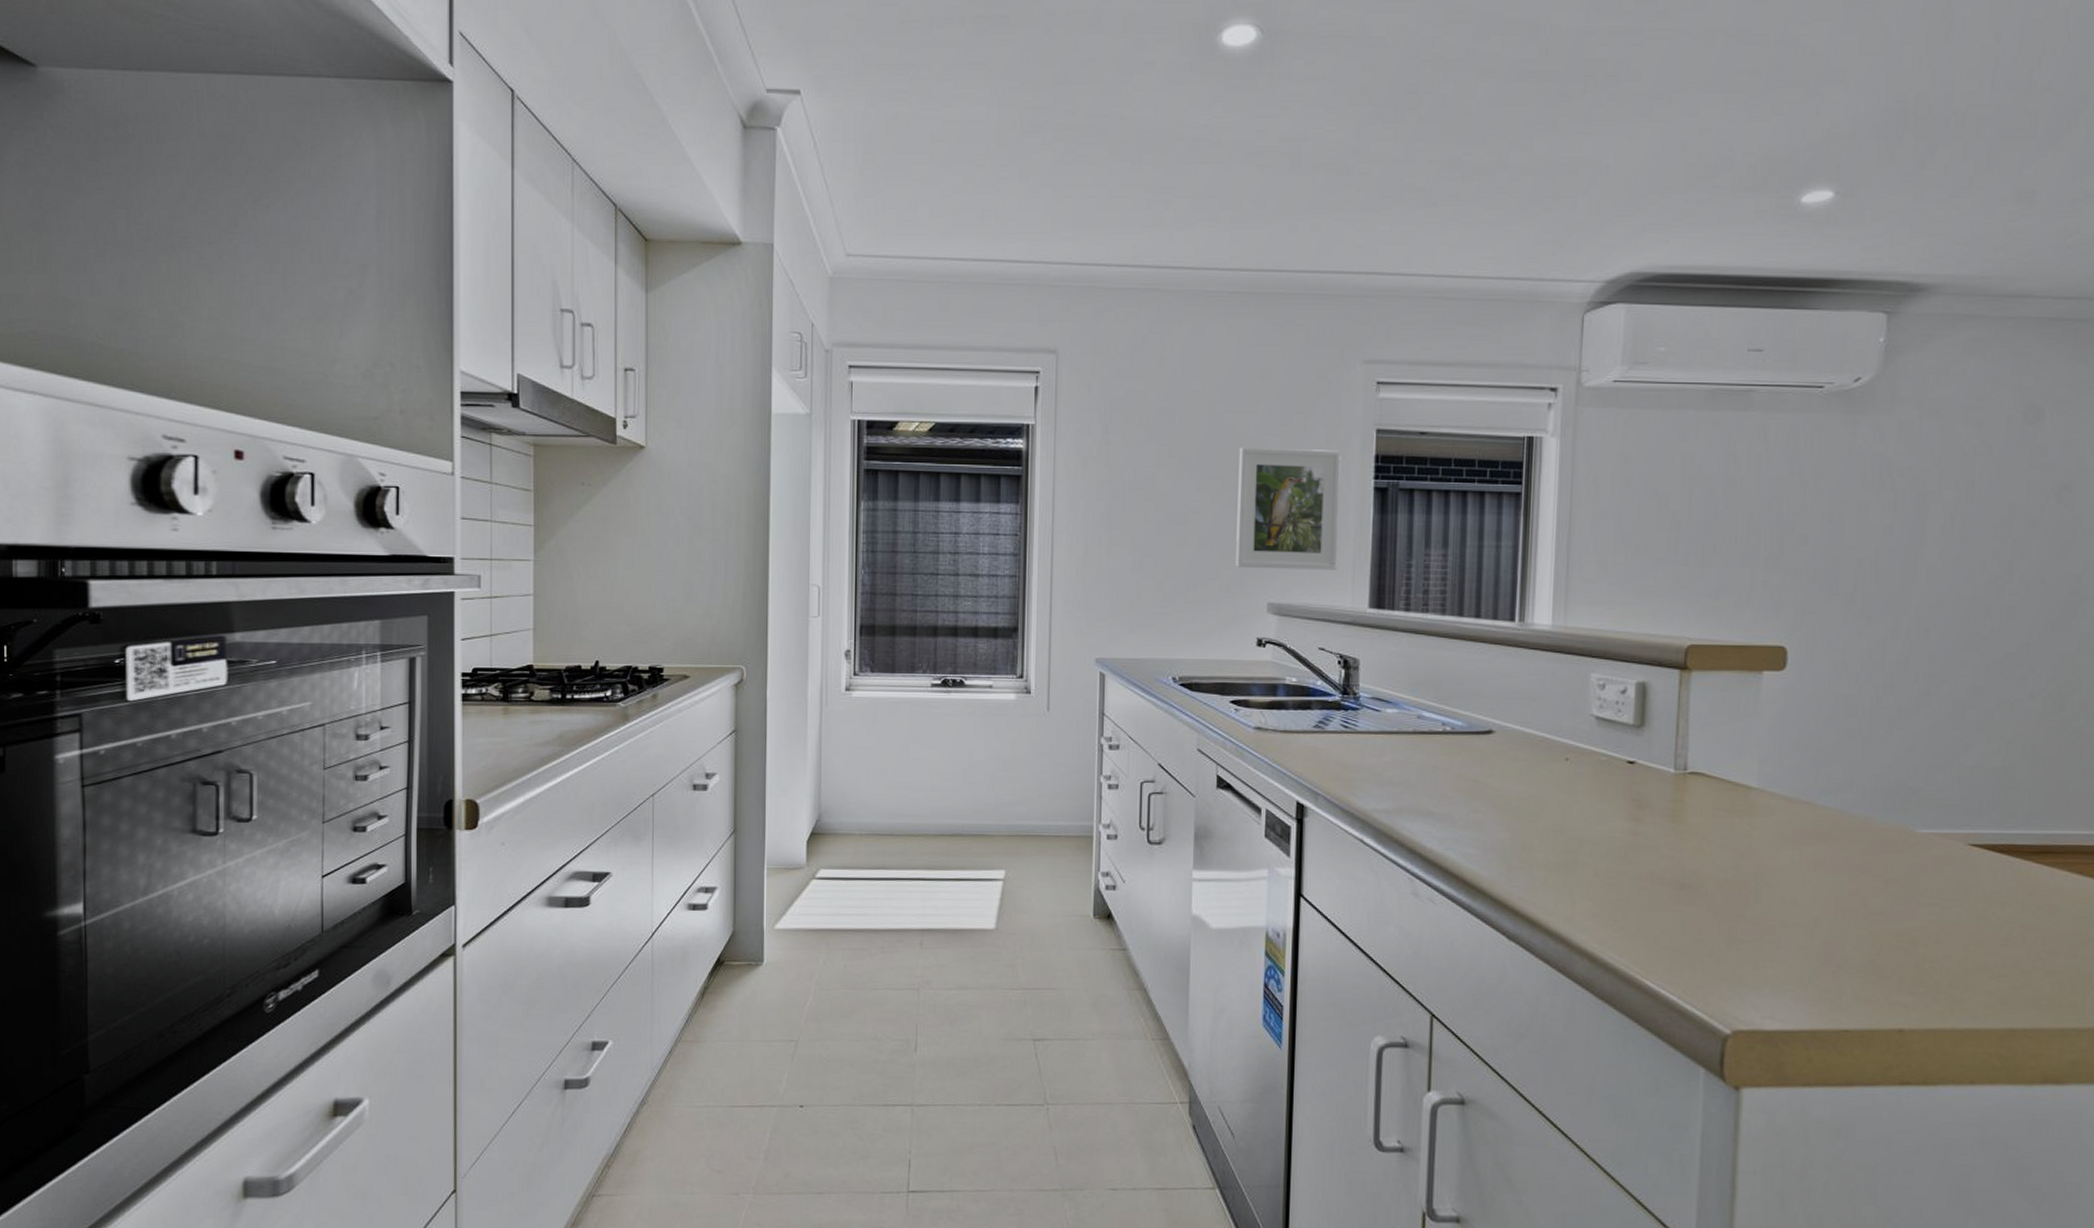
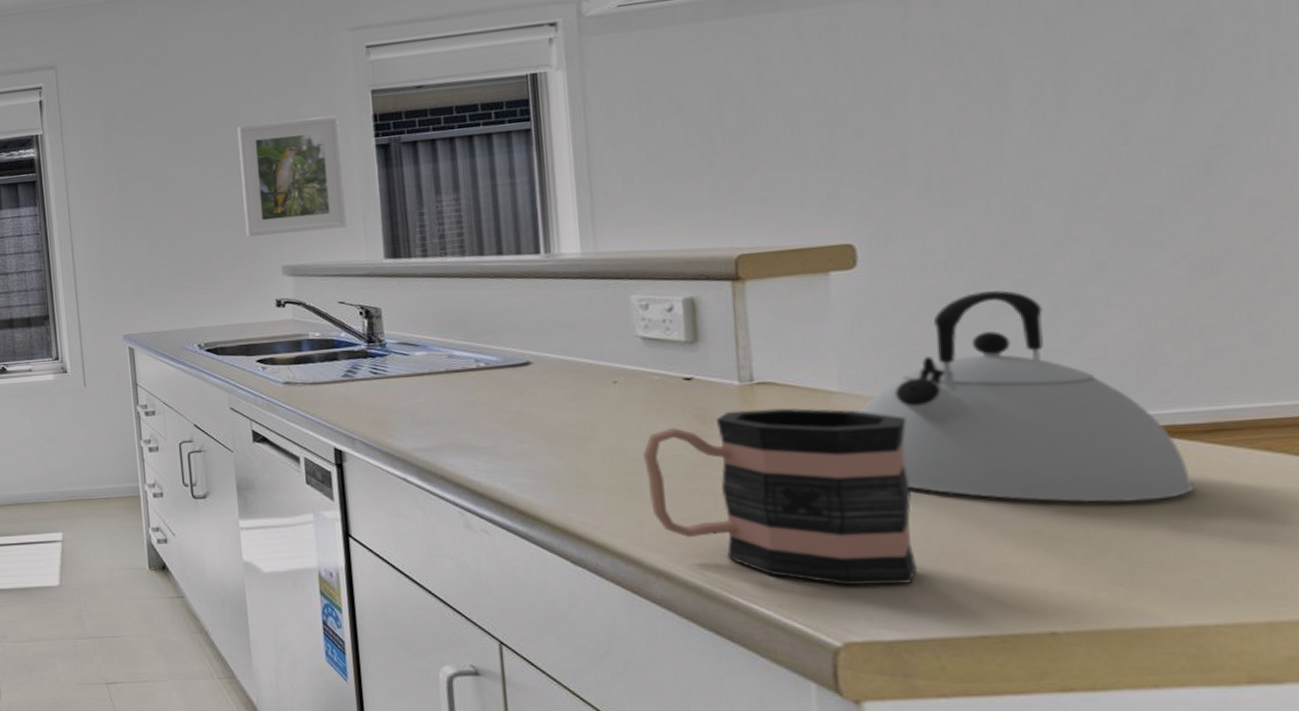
mug: none [1582,798,1808,978] -> present [642,408,918,585]
kettle: none [1772,705,2022,913] -> present [860,290,1193,503]

